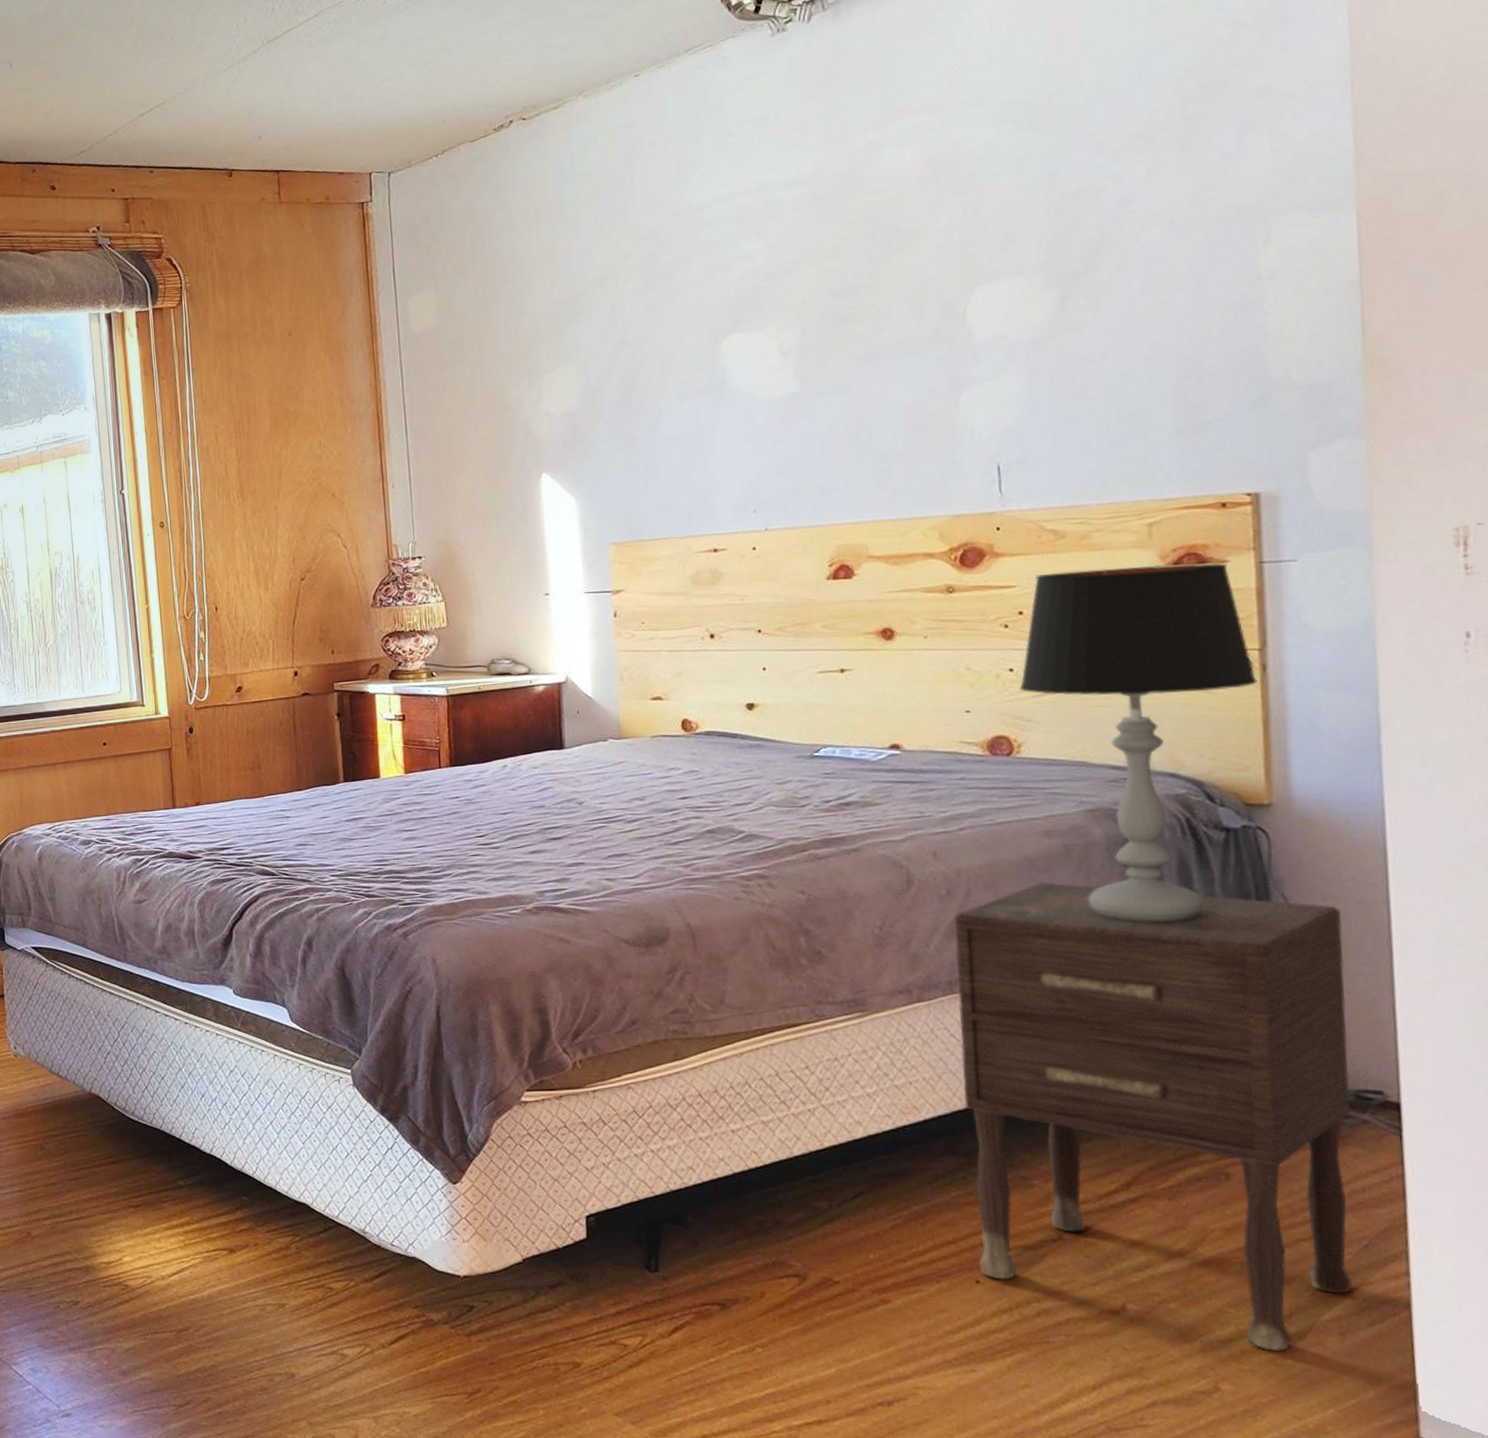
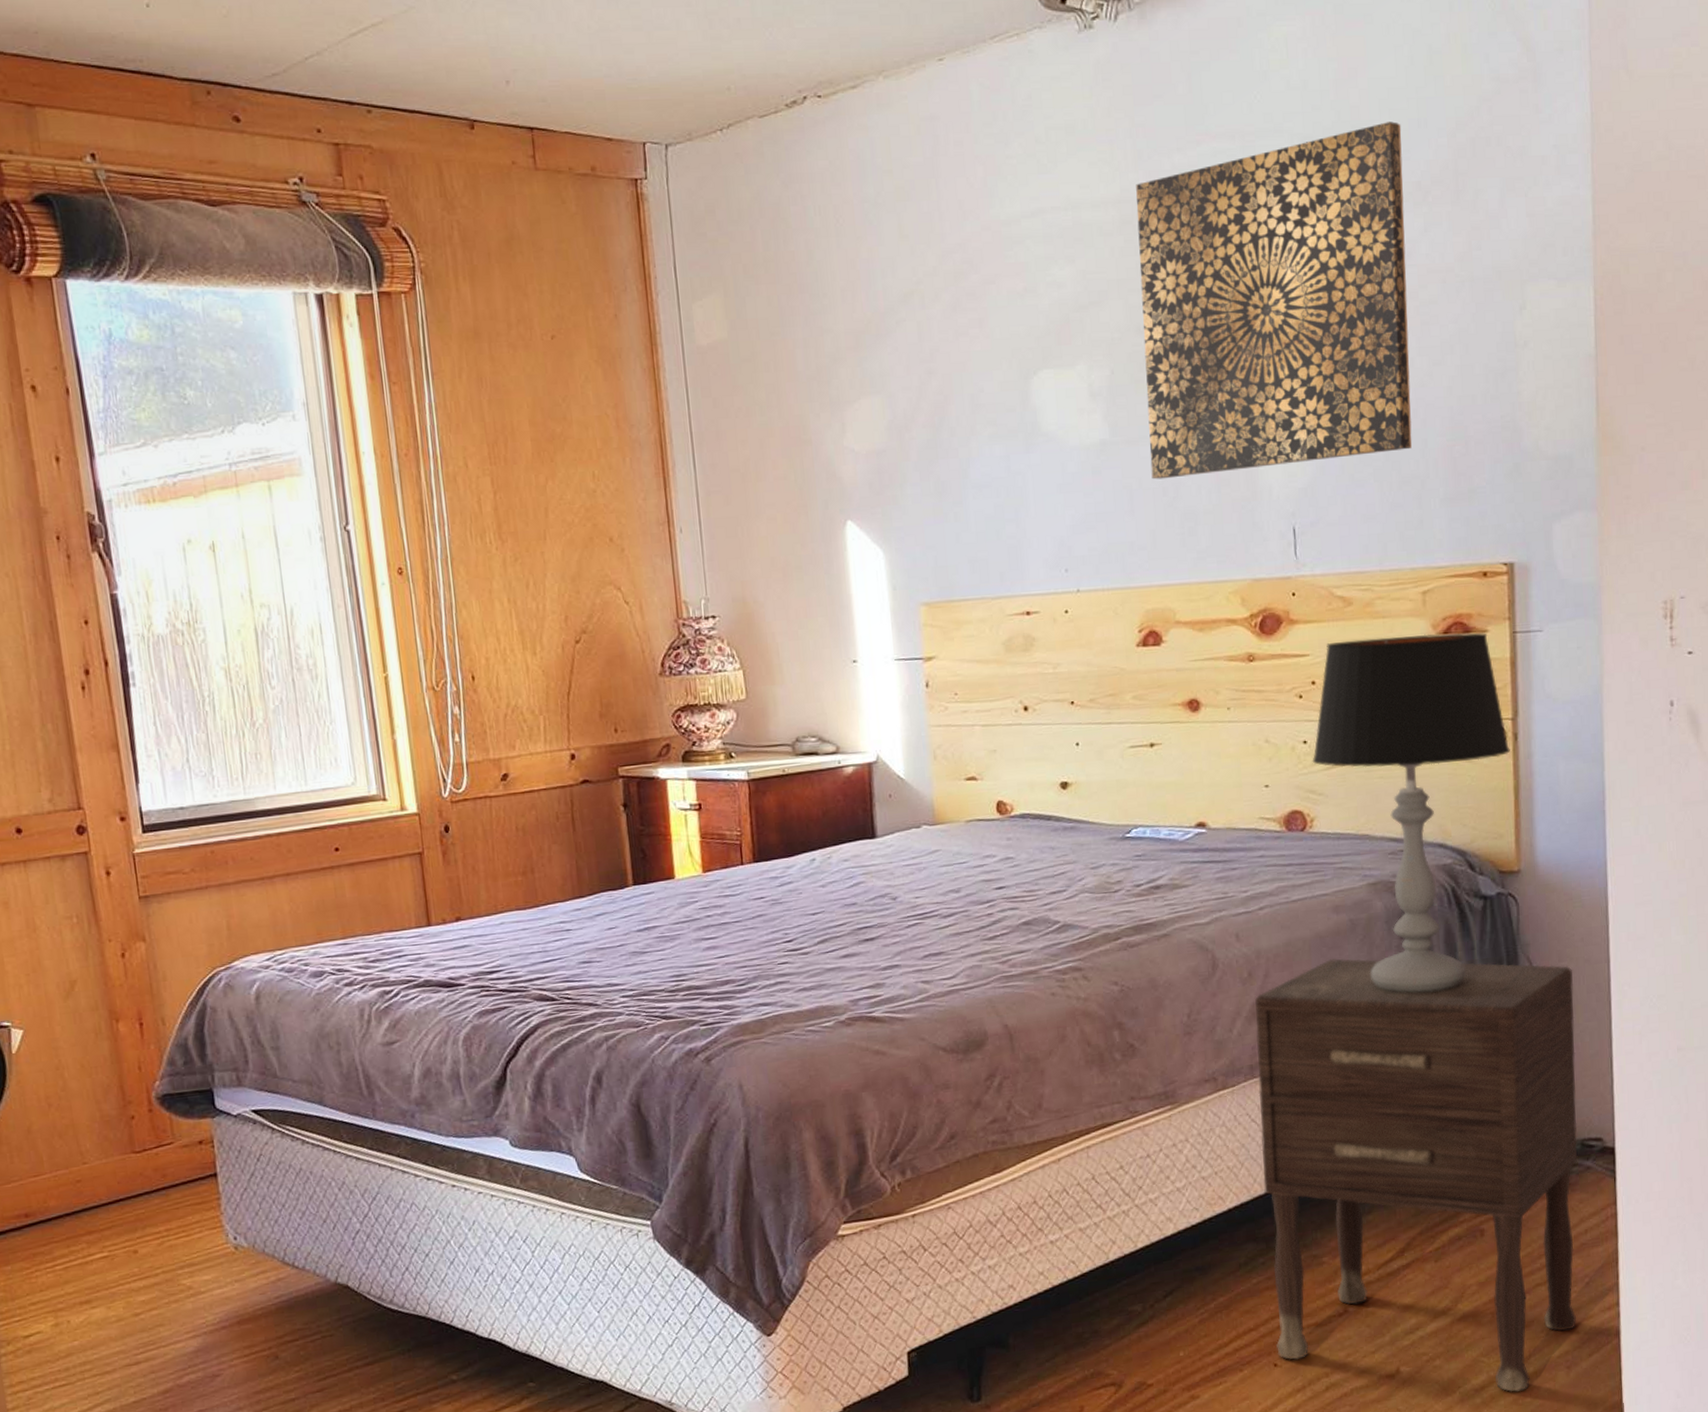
wall art: none [829,77,1135,427] -> present [1136,121,1412,480]

